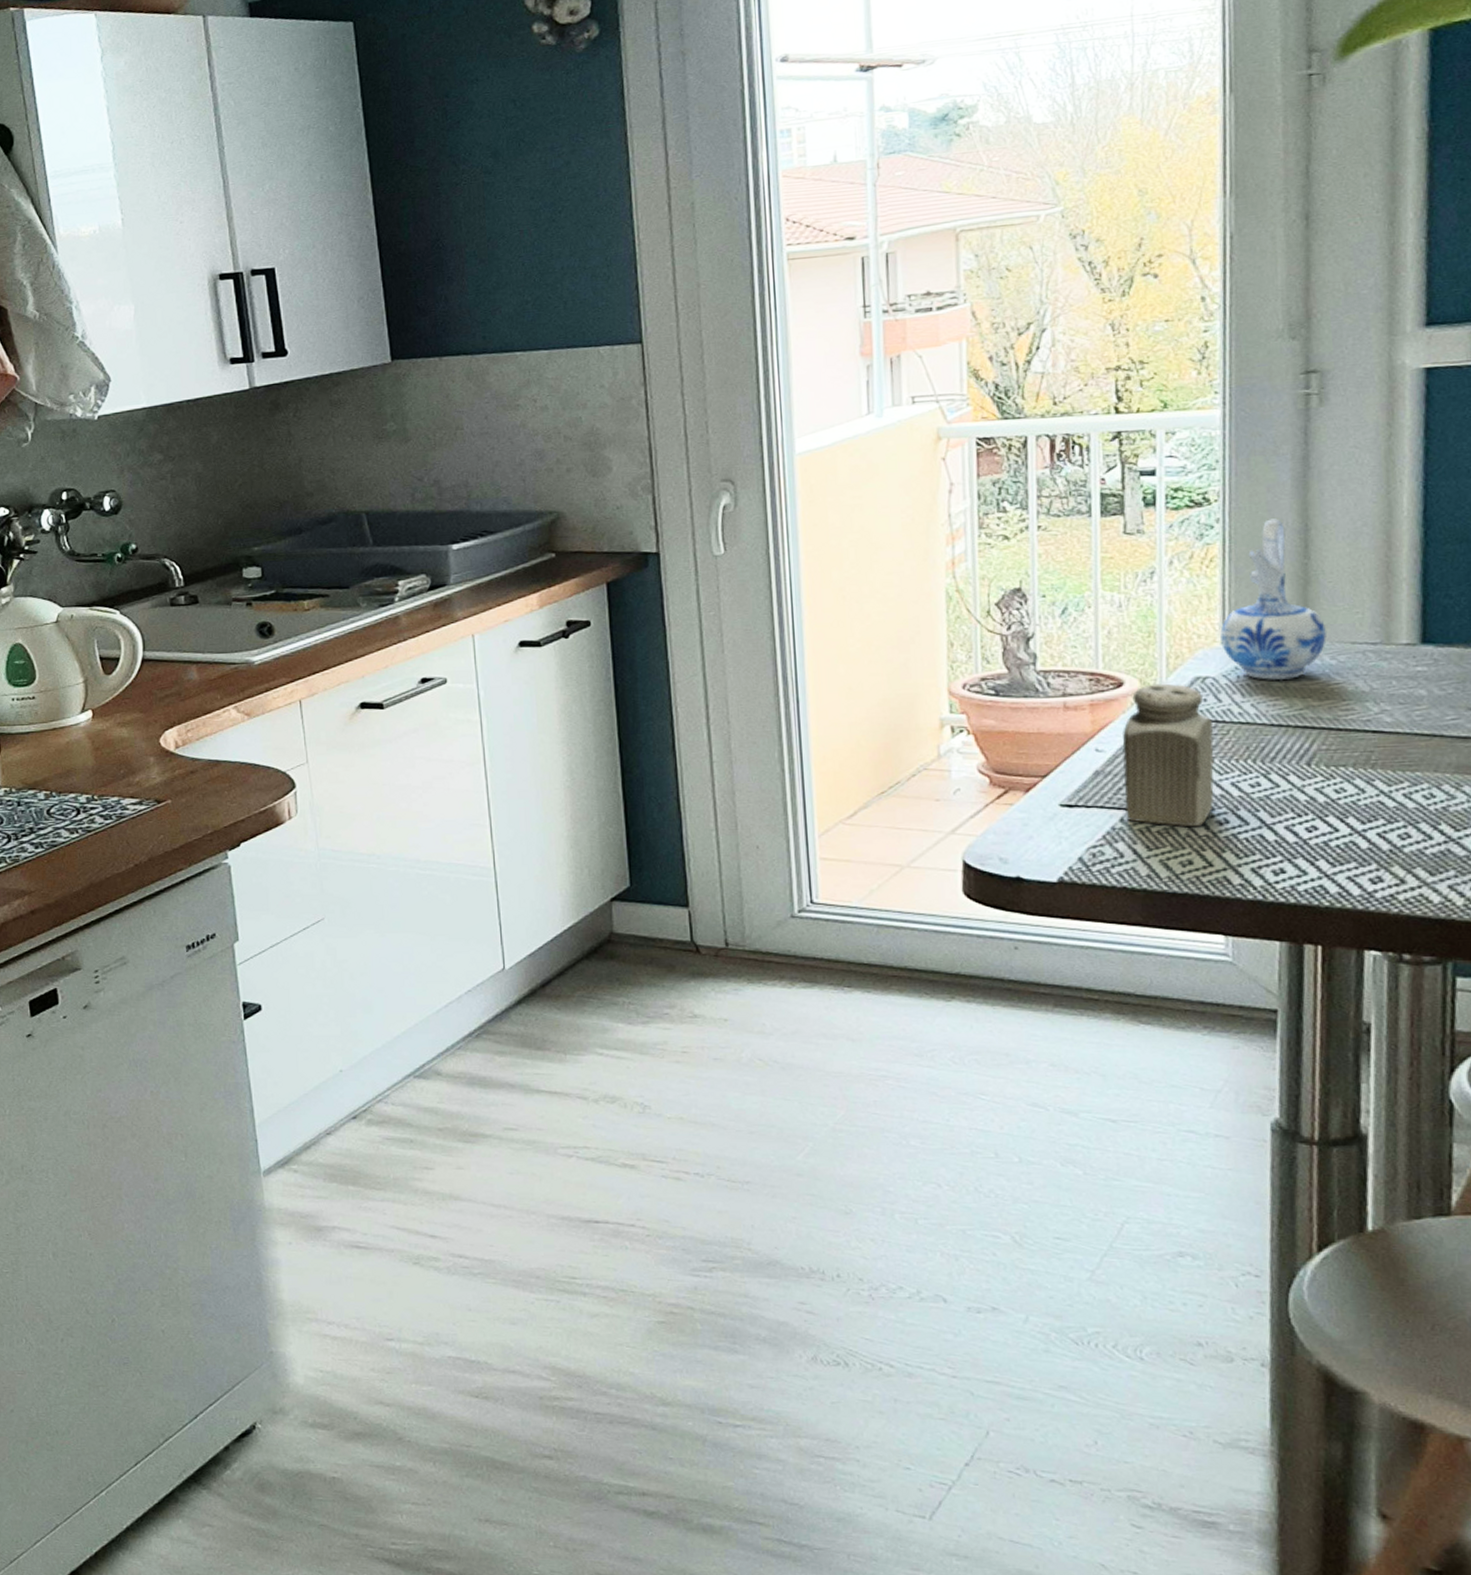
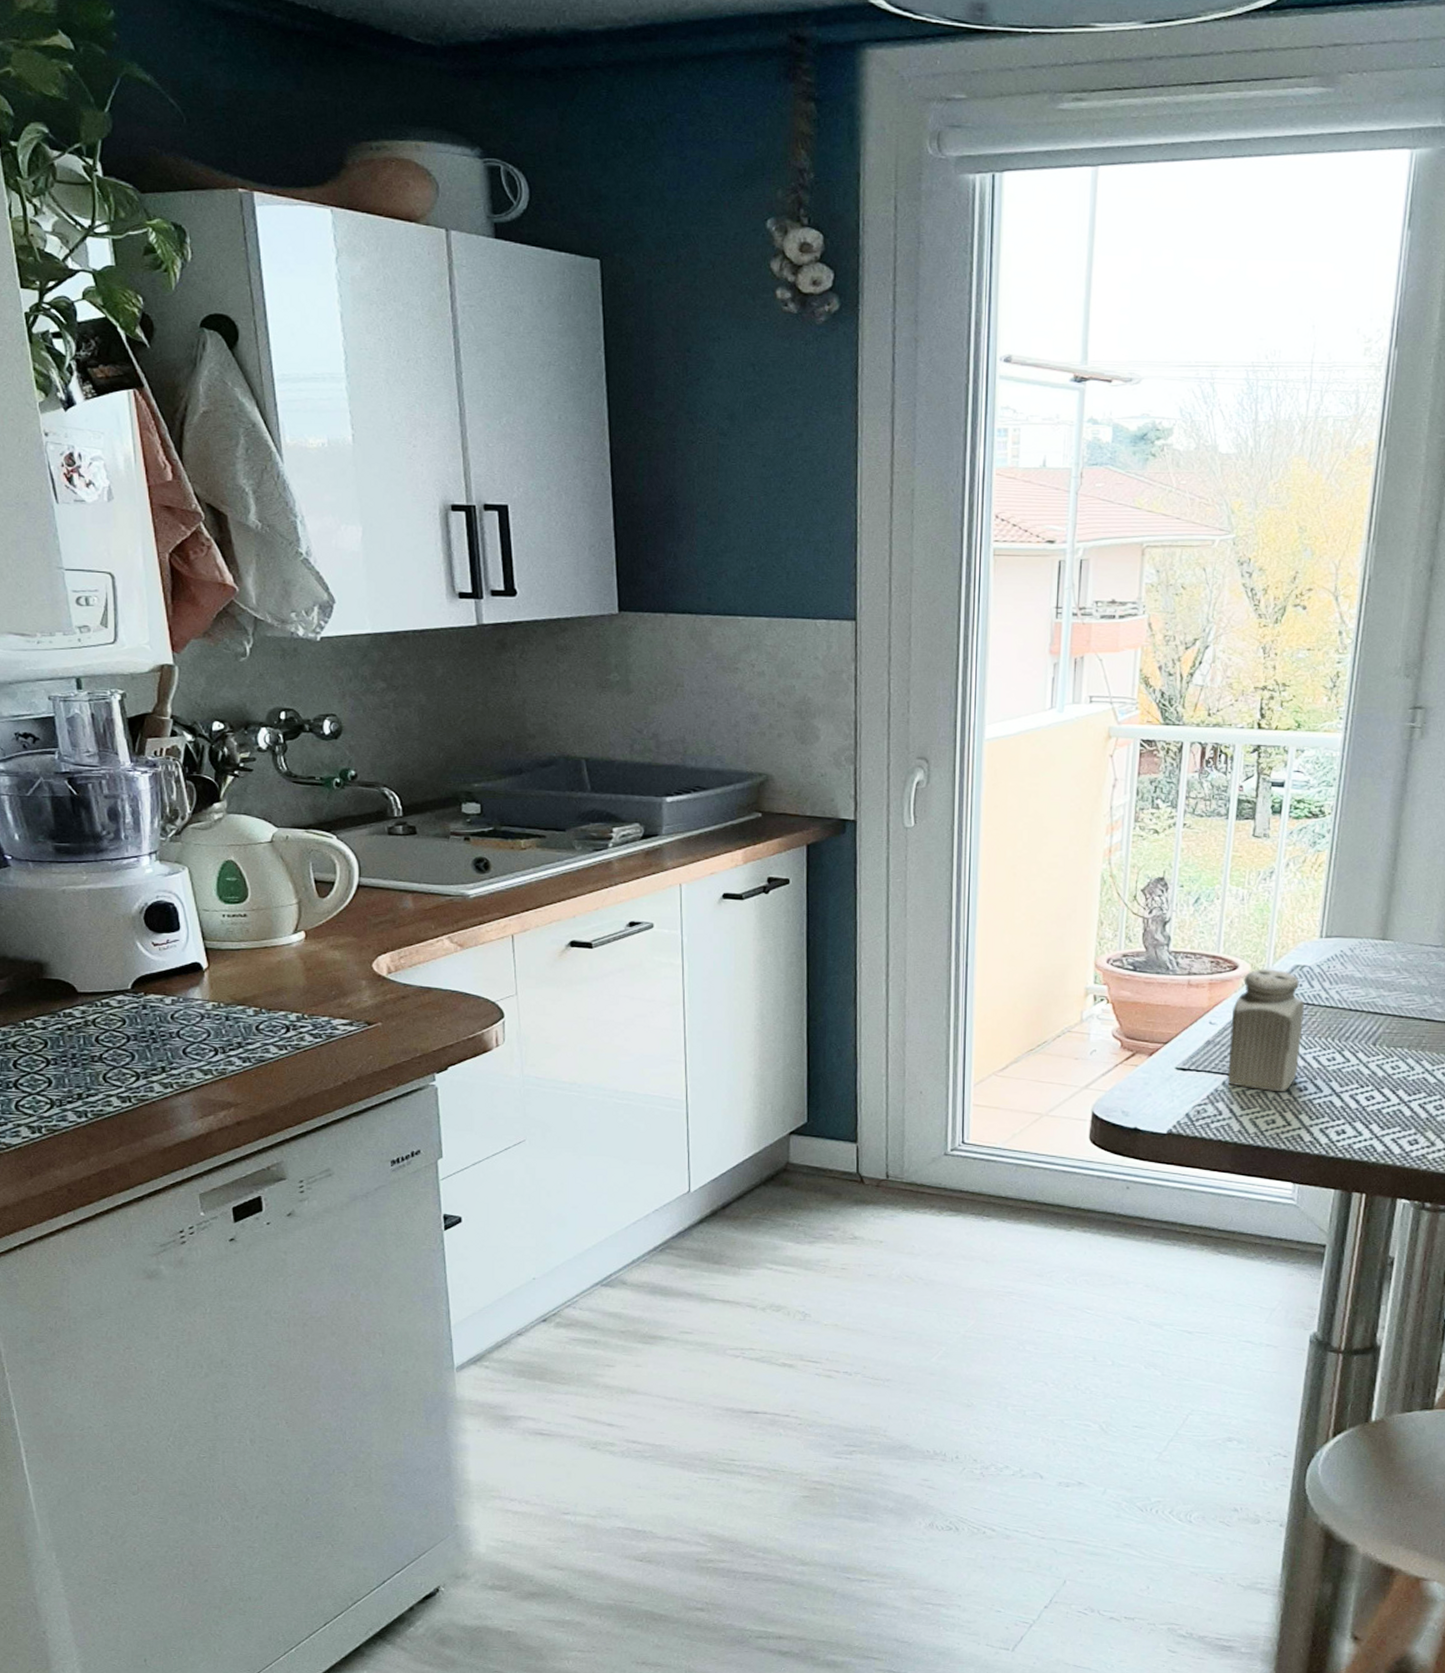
ceramic pitcher: present [1220,518,1327,681] -> none [1319,833,1402,973]

